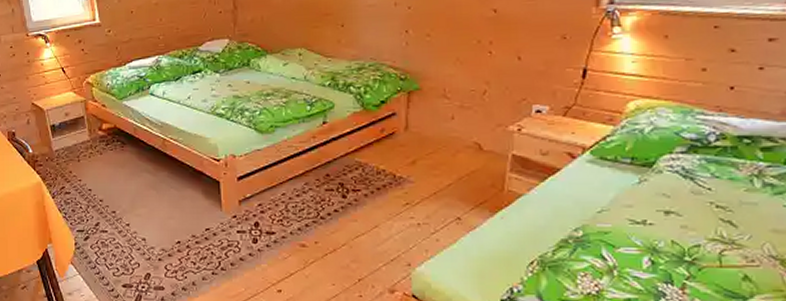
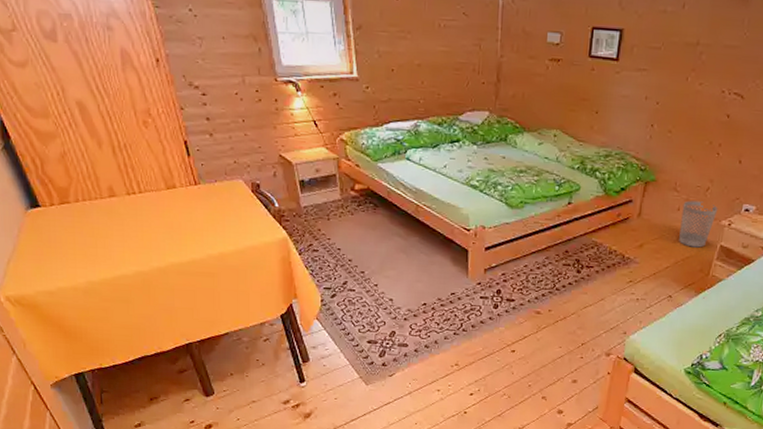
wastebasket: none [457,106,502,159] -> present [679,200,718,248]

